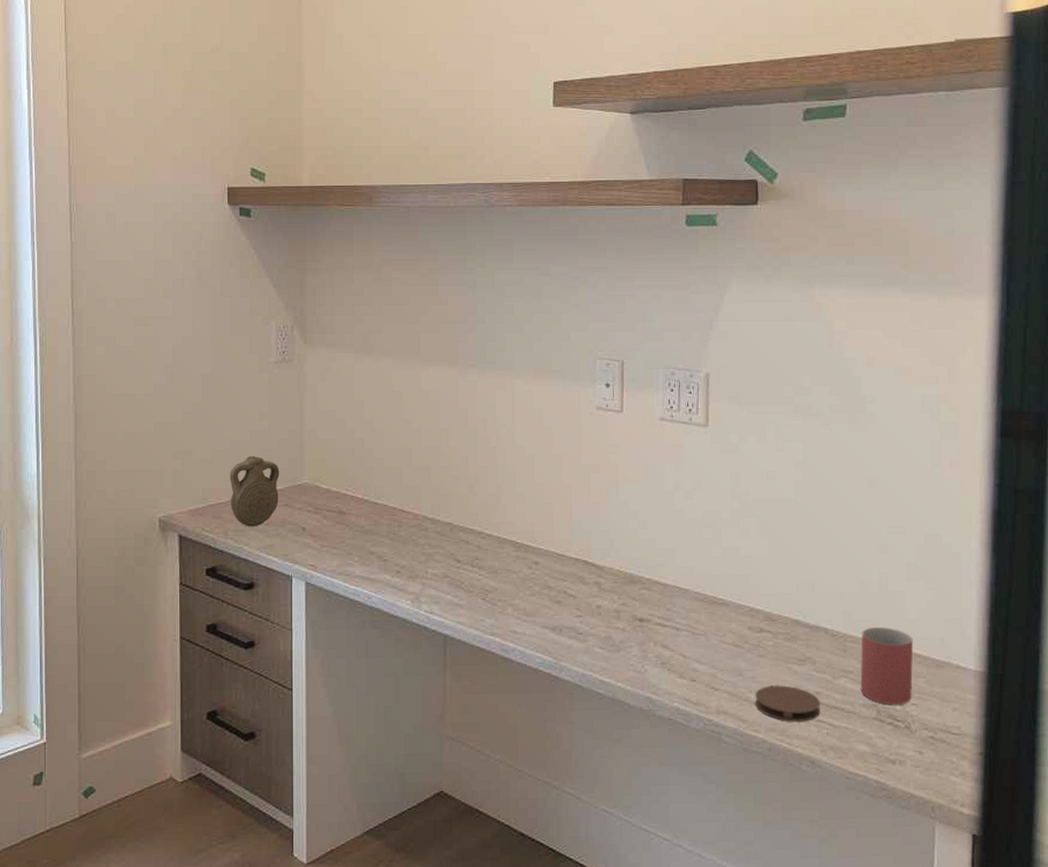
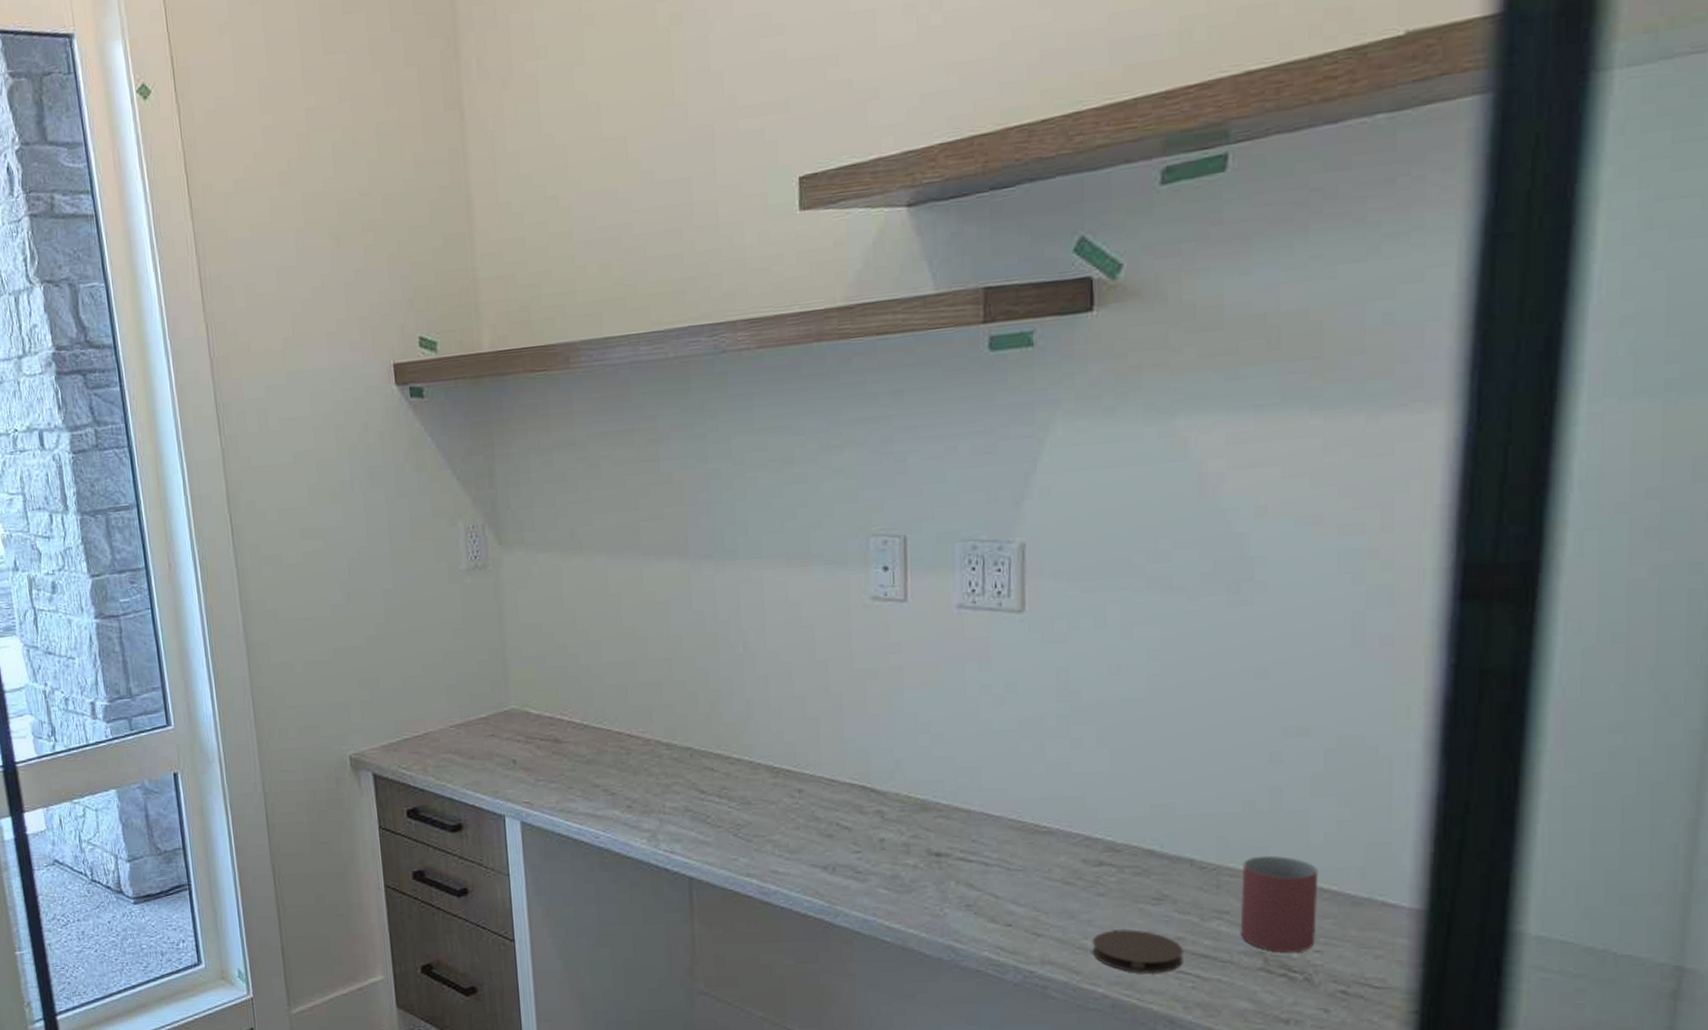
pilgrim flask: present [230,455,280,527] -> none [424,680,483,762]

